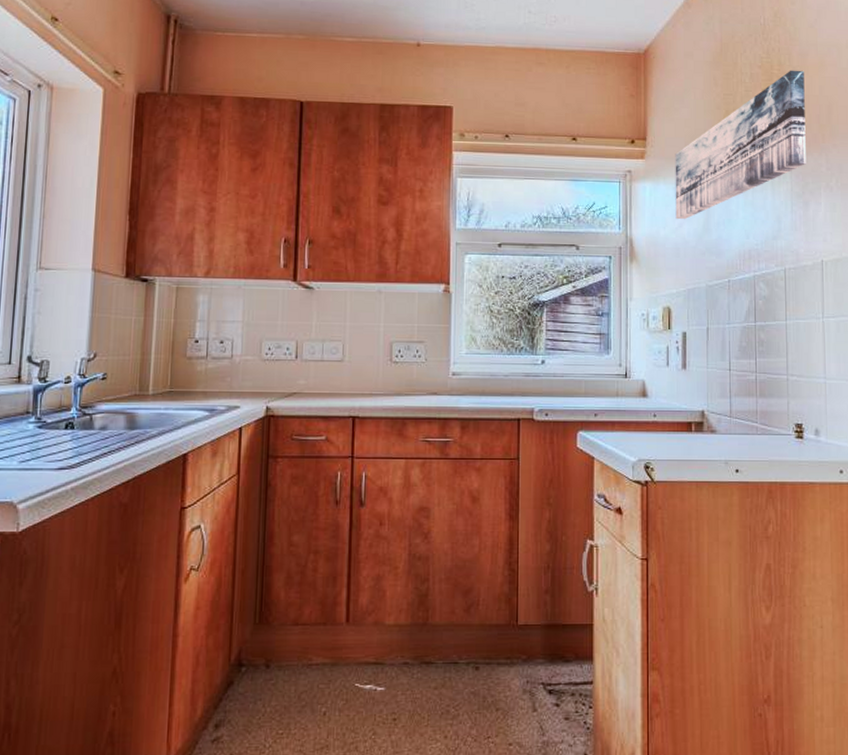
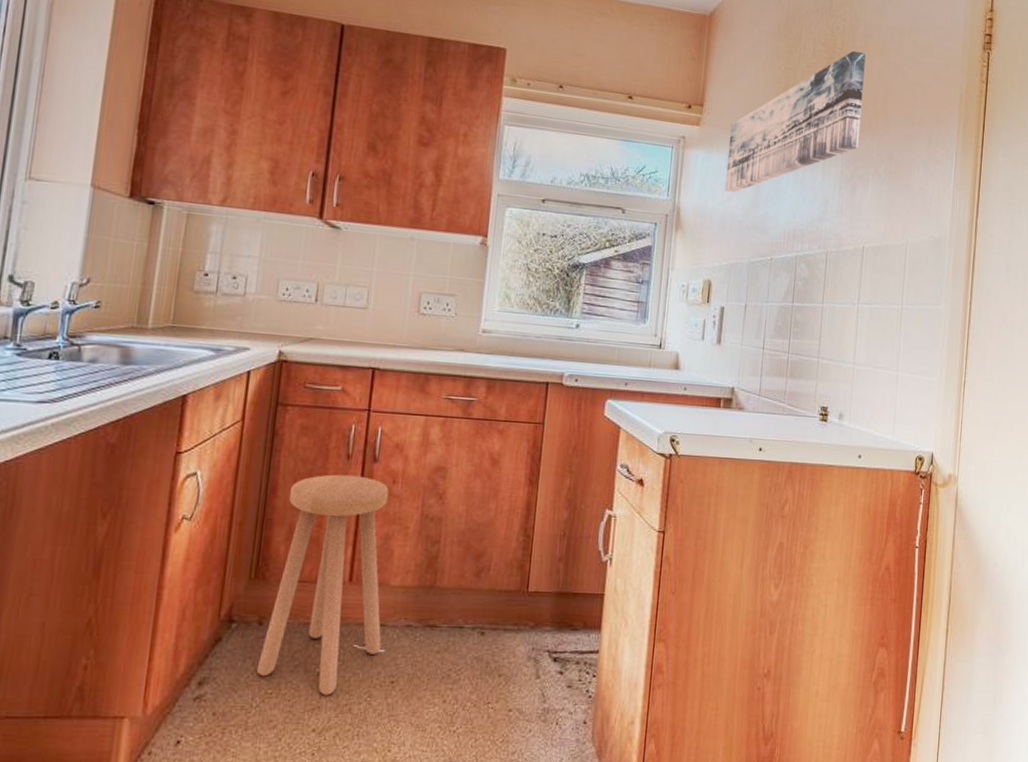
stool: none [267,520,381,734] -> present [256,474,389,695]

